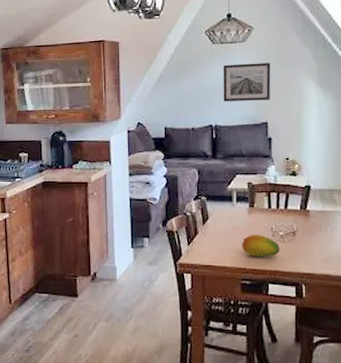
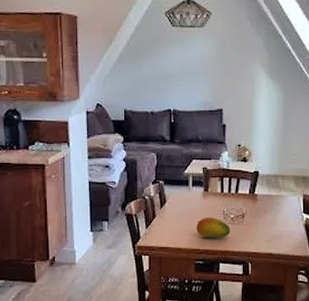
wall art: present [223,63,271,101] -> none [181,48,226,87]

